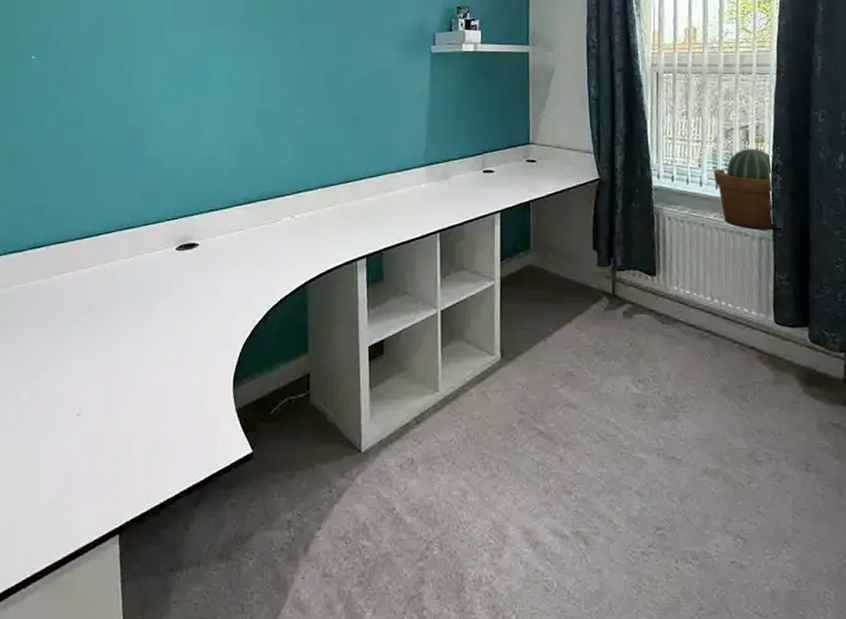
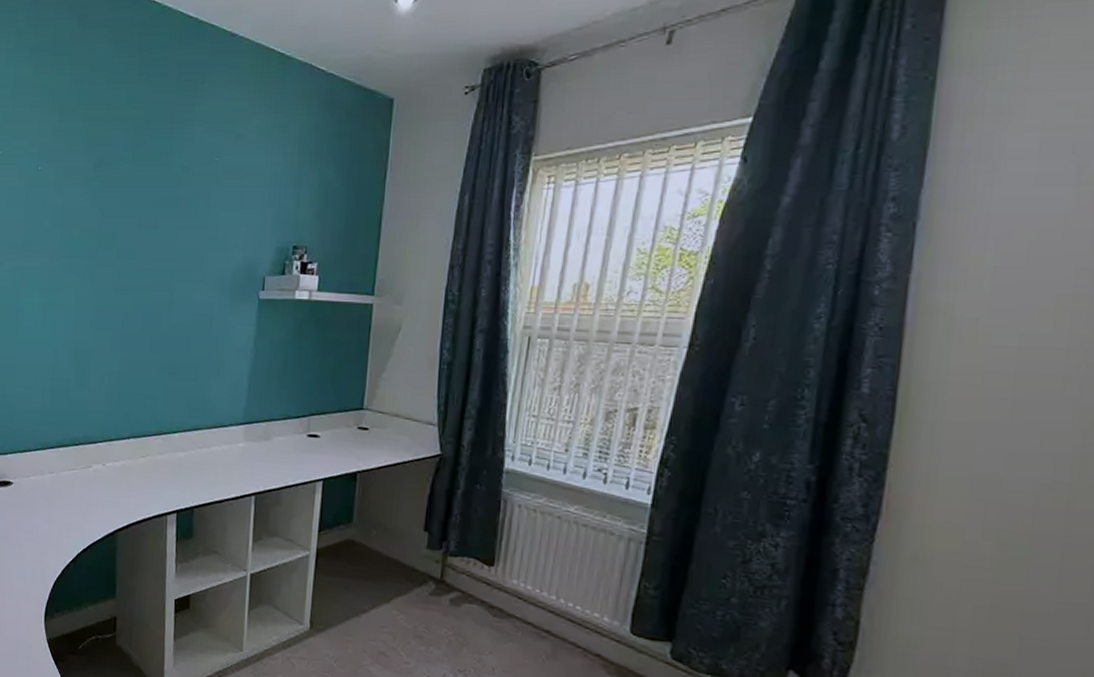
potted cactus: present [713,148,781,230] -> none [582,435,663,533]

